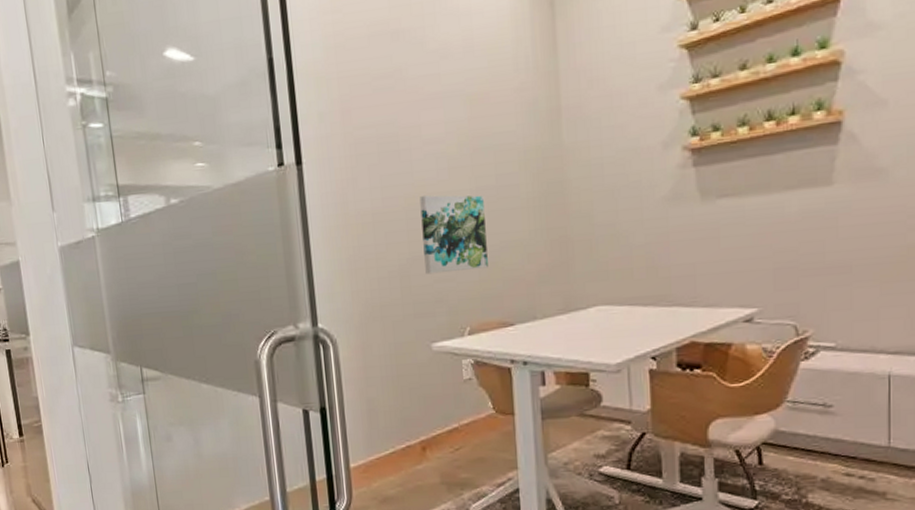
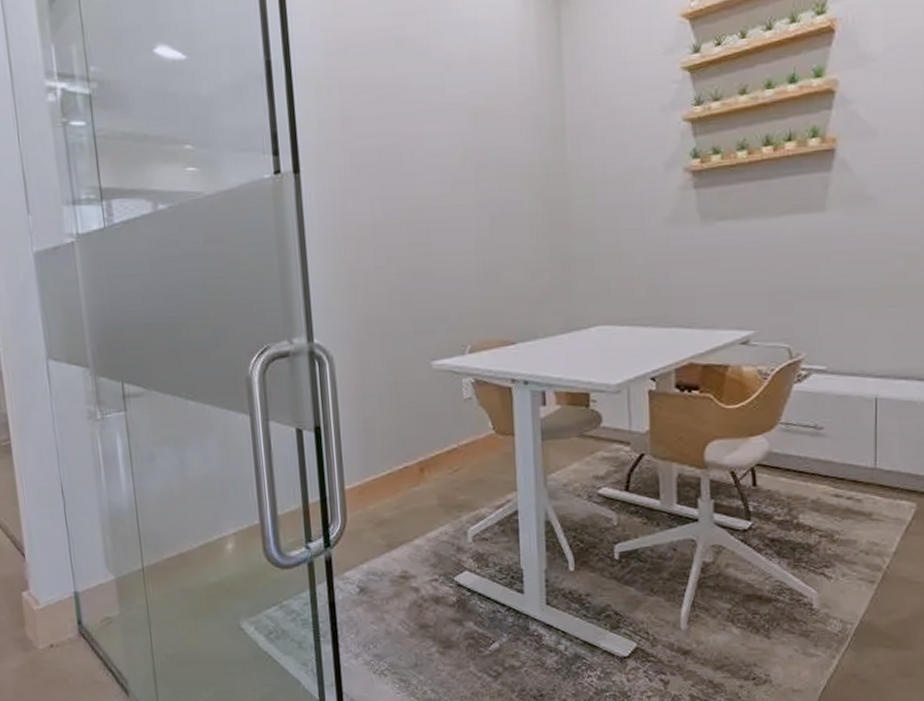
wall art: present [420,195,488,275] -> none [421,209,490,290]

